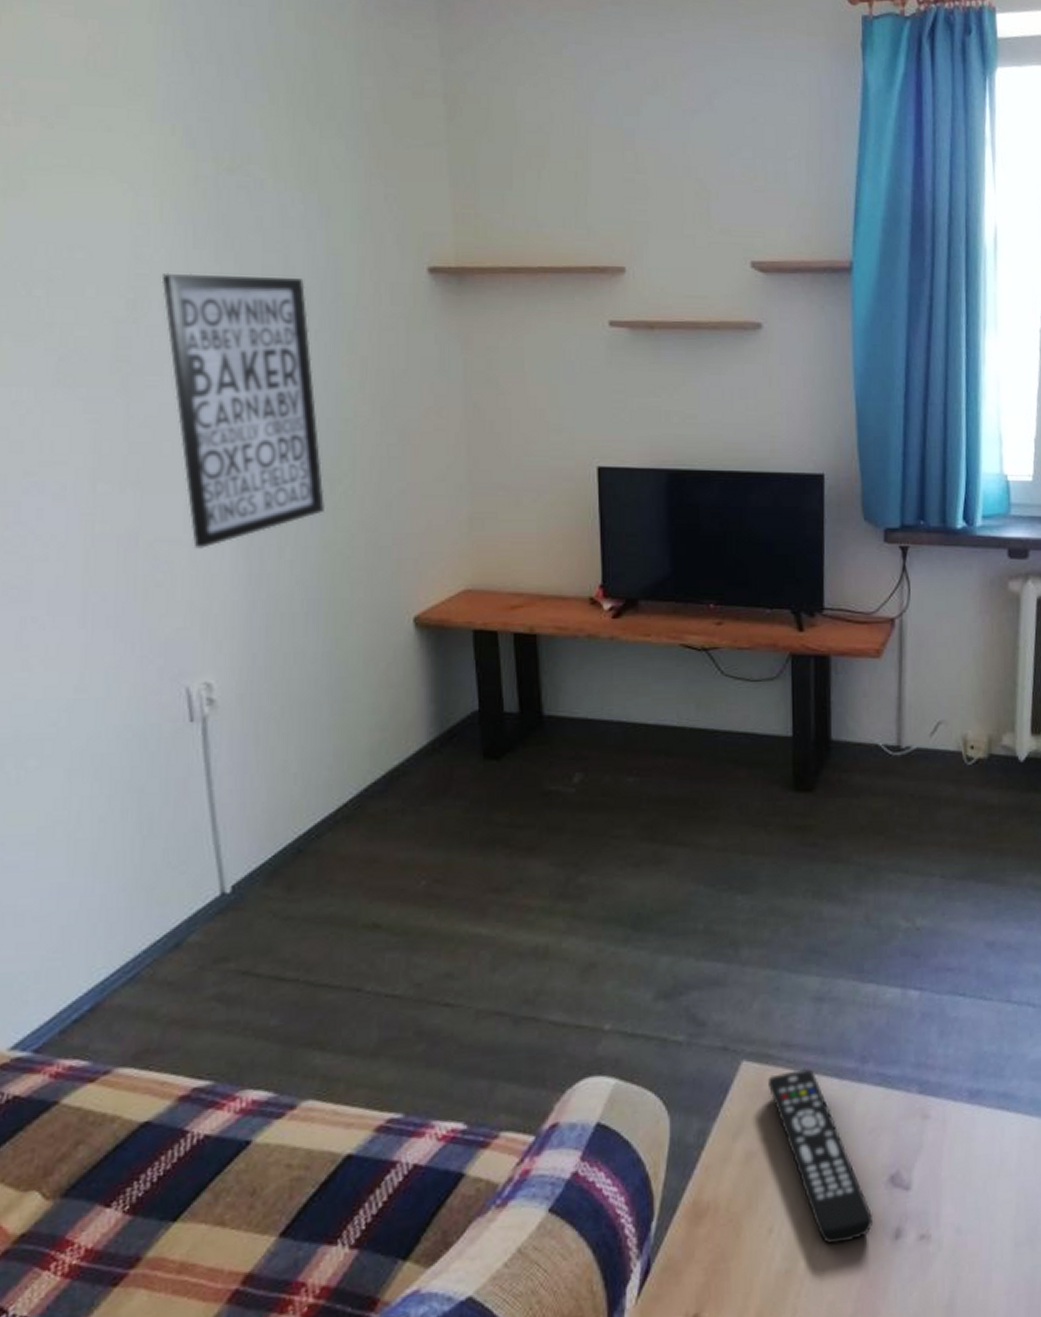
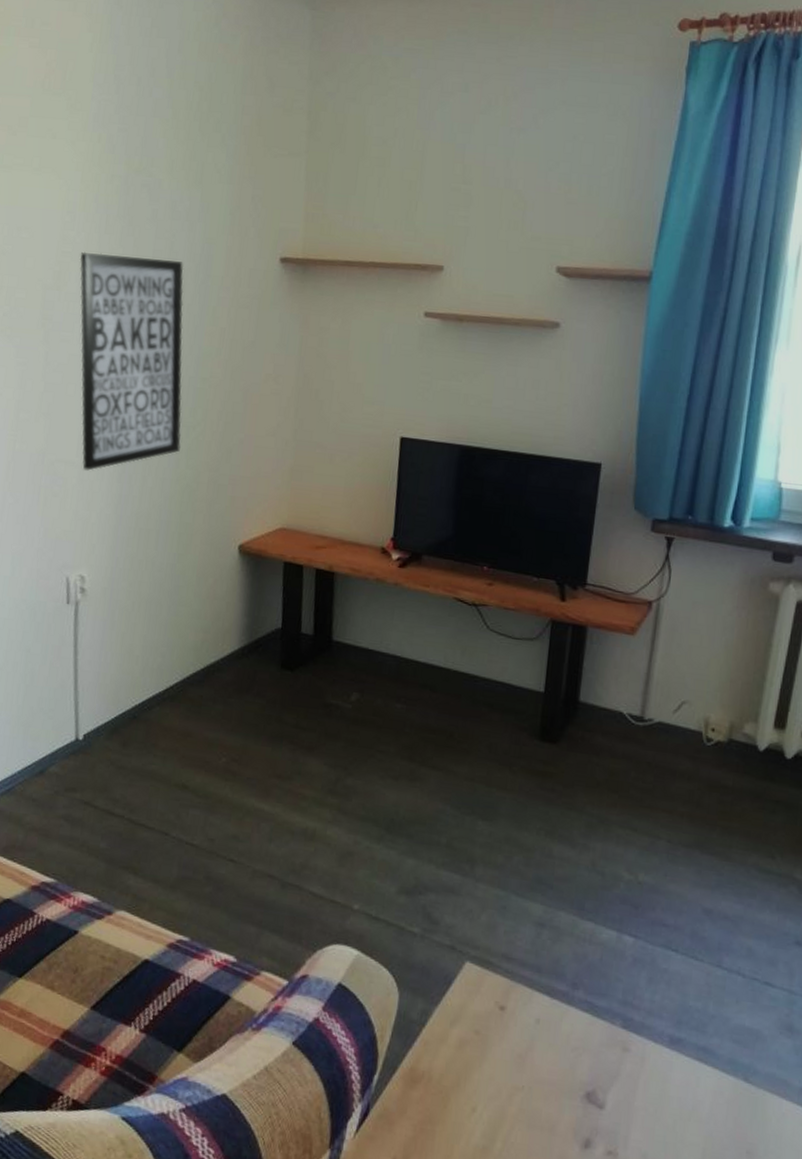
remote control: present [767,1067,874,1245] -> none [486,979,567,1139]

